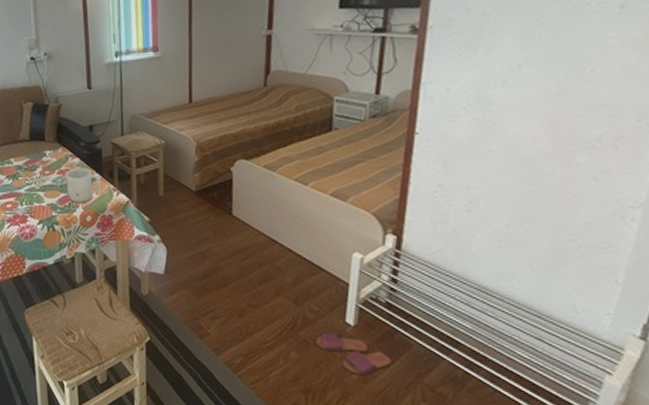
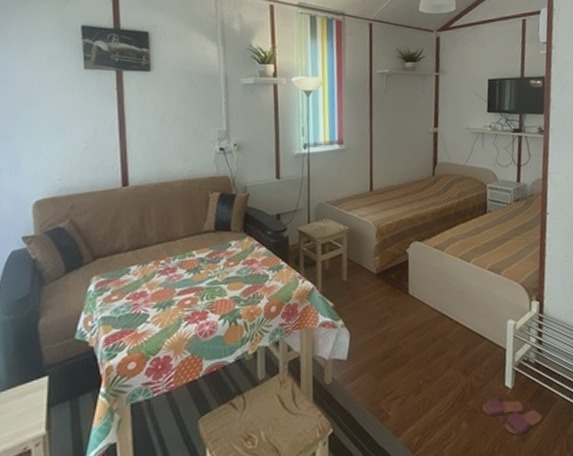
mug: present [65,167,102,204] -> none [251,256,288,294]

